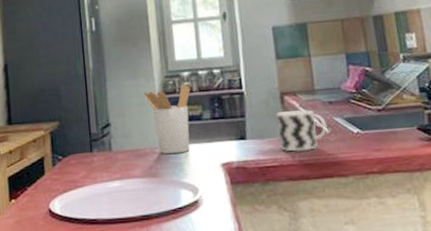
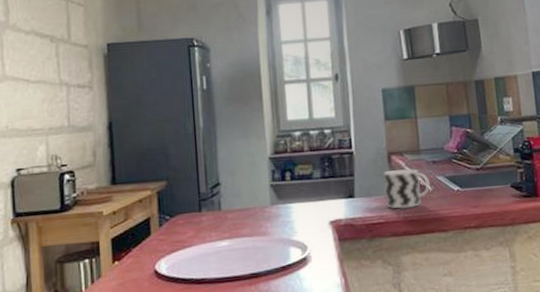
utensil holder: present [143,85,191,155] -> none [255,144,302,213]

